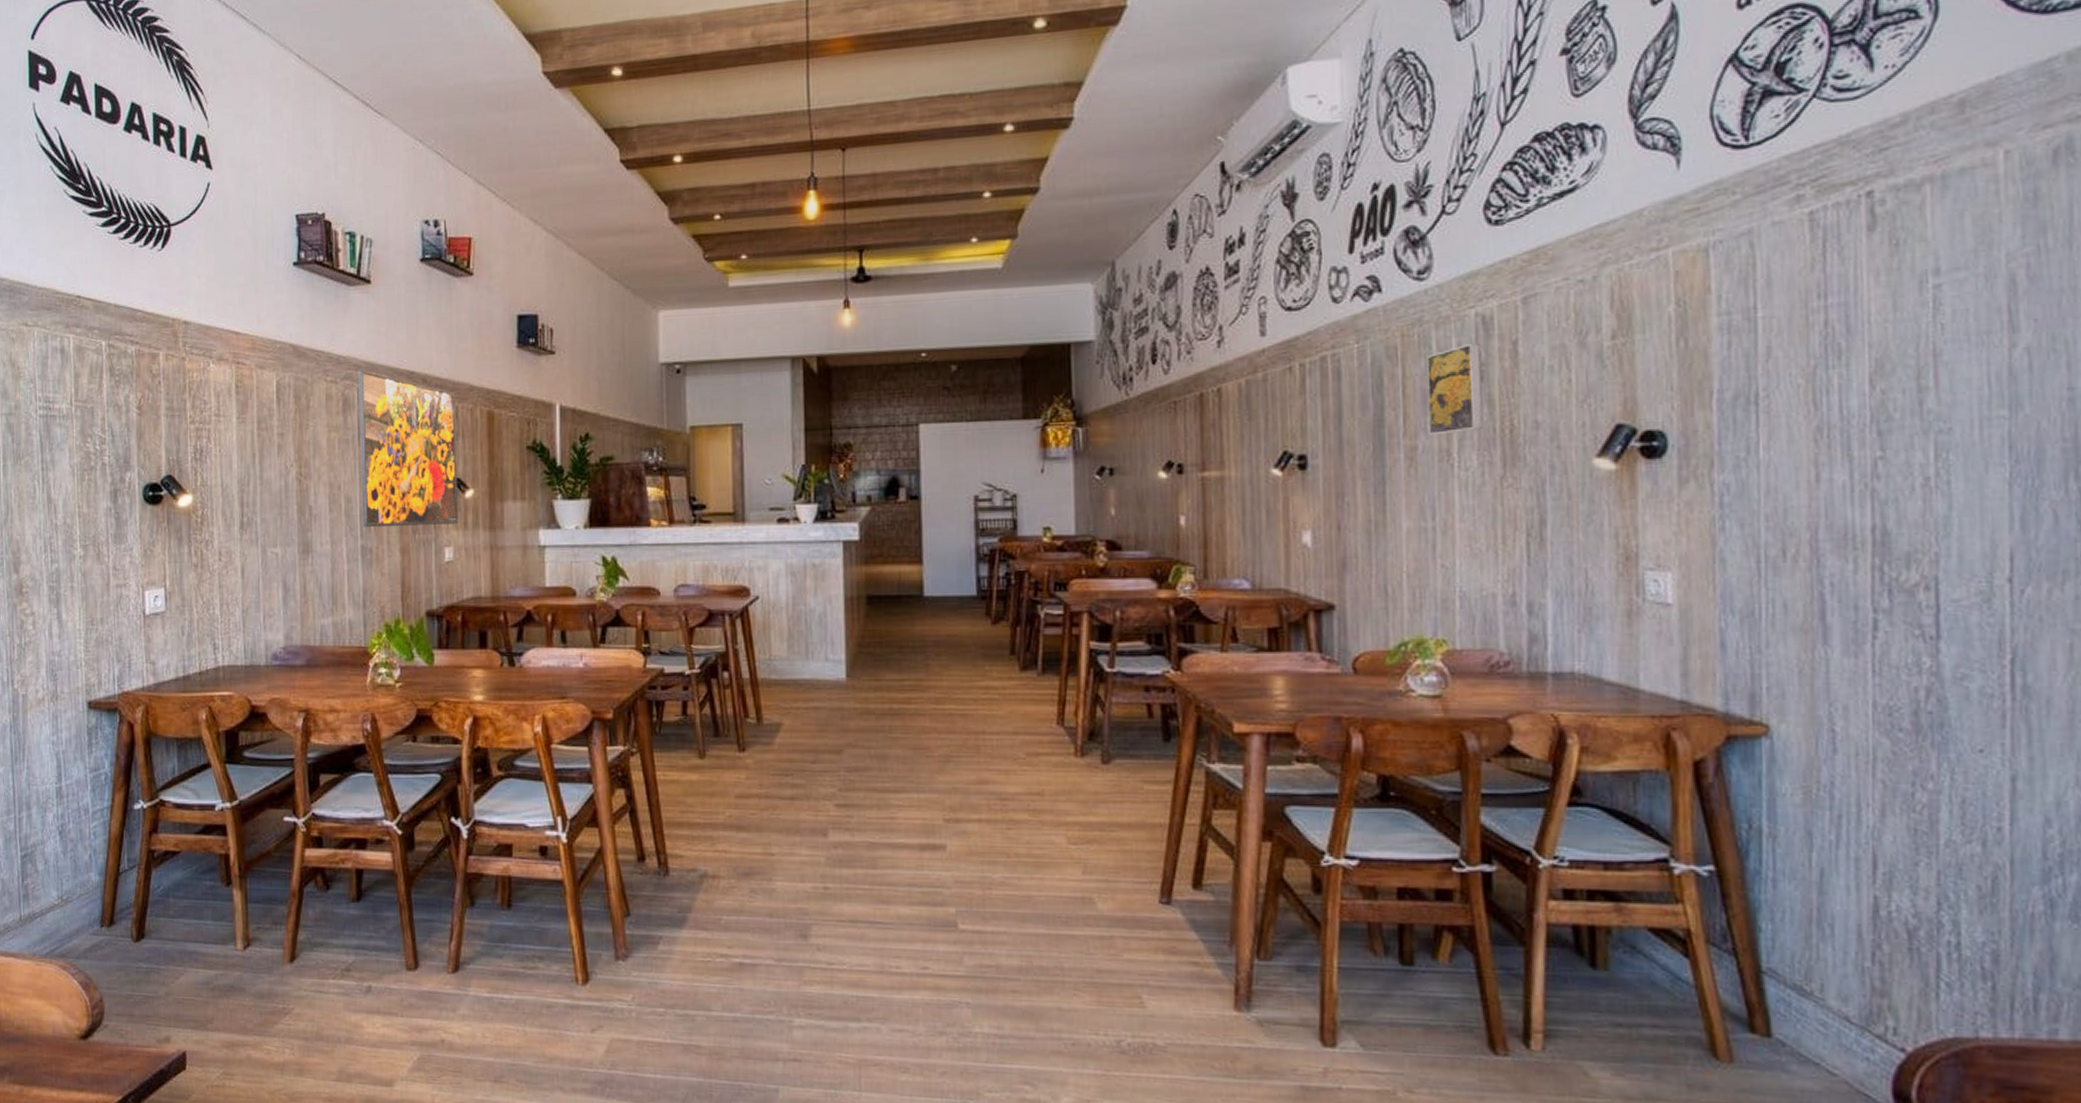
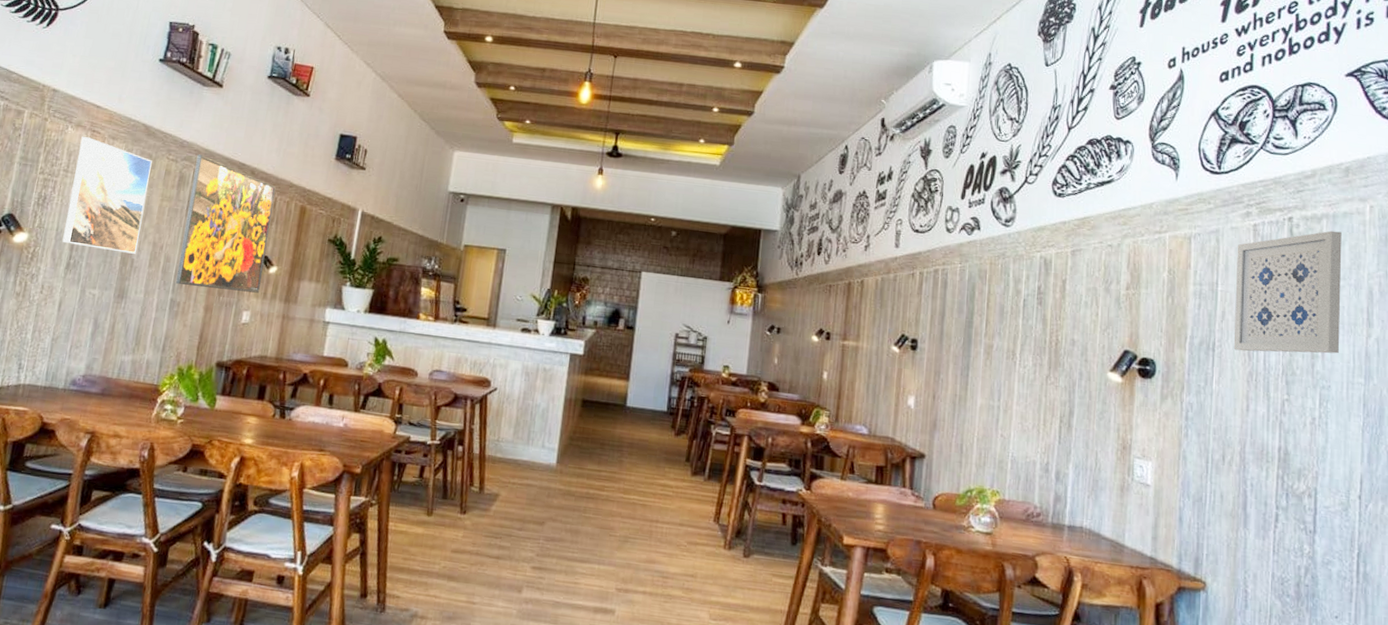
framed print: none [226,371,313,500] -> present [62,137,152,254]
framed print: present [1426,342,1484,435] -> none [1001,276,1042,340]
wall art: none [1784,198,1965,399] -> present [1233,230,1342,354]

